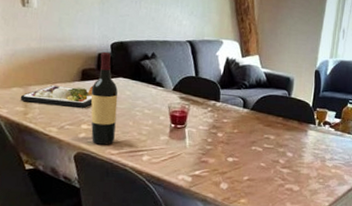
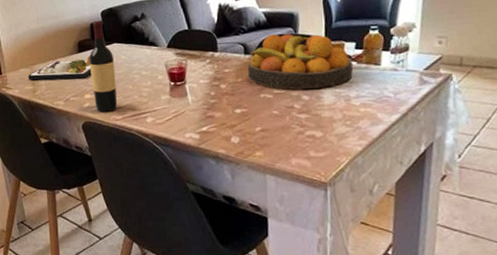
fruit bowl: none [243,93,332,148] -> present [247,34,354,90]

